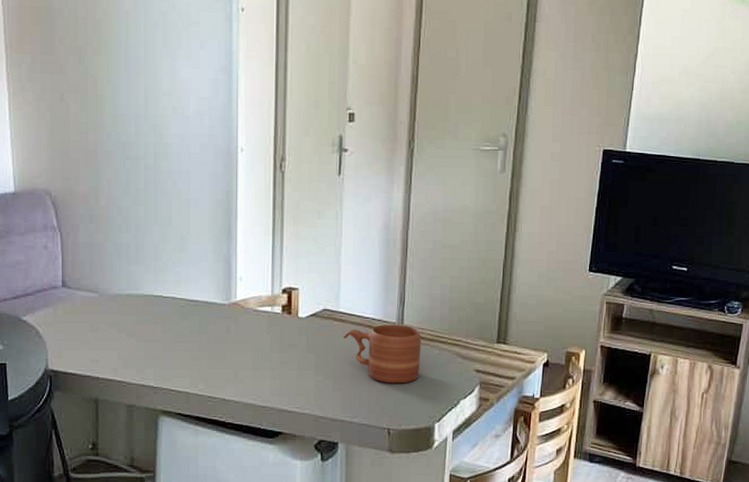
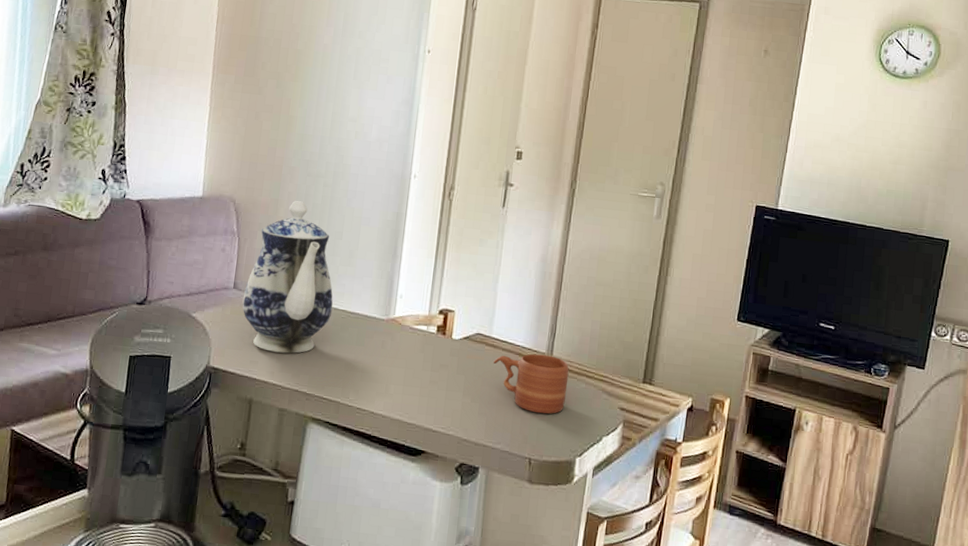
teapot: none [73,188,171,349] -> present [242,201,333,354]

